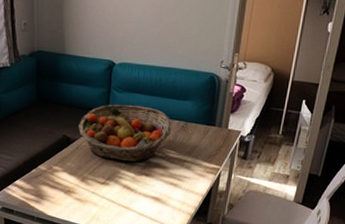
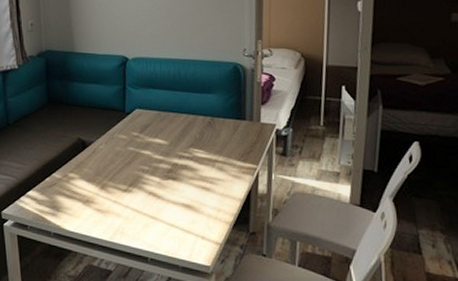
fruit basket: present [78,104,172,162] -> none [94,101,197,164]

